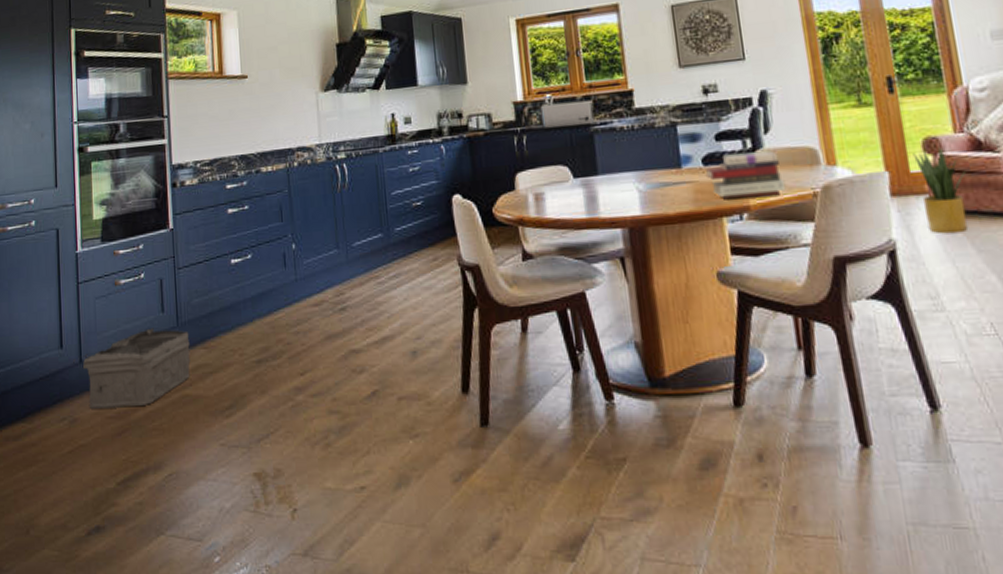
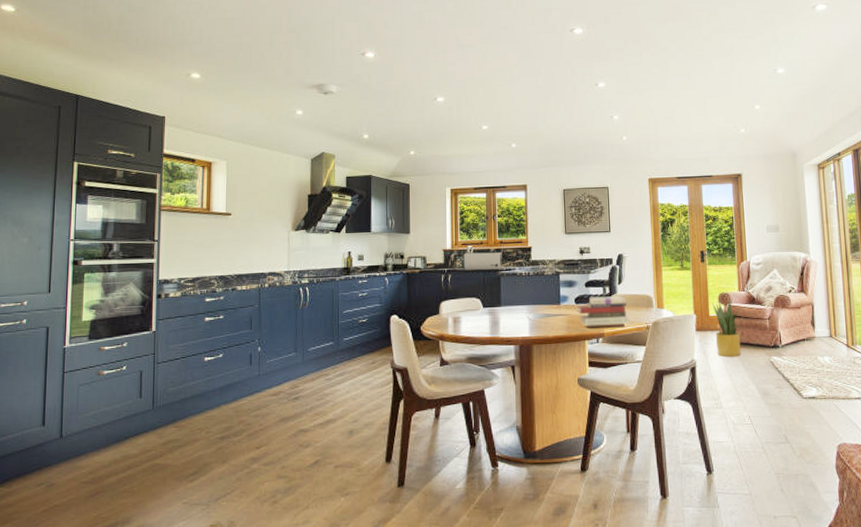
basket: present [73,328,191,409] -> none [54,410,163,476]

